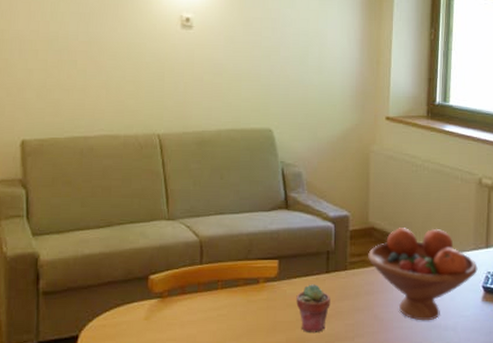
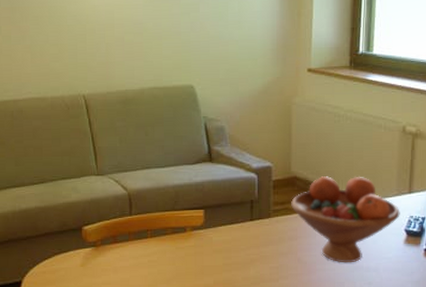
potted succulent: present [296,284,330,332] -> none [222,231,255,275]

